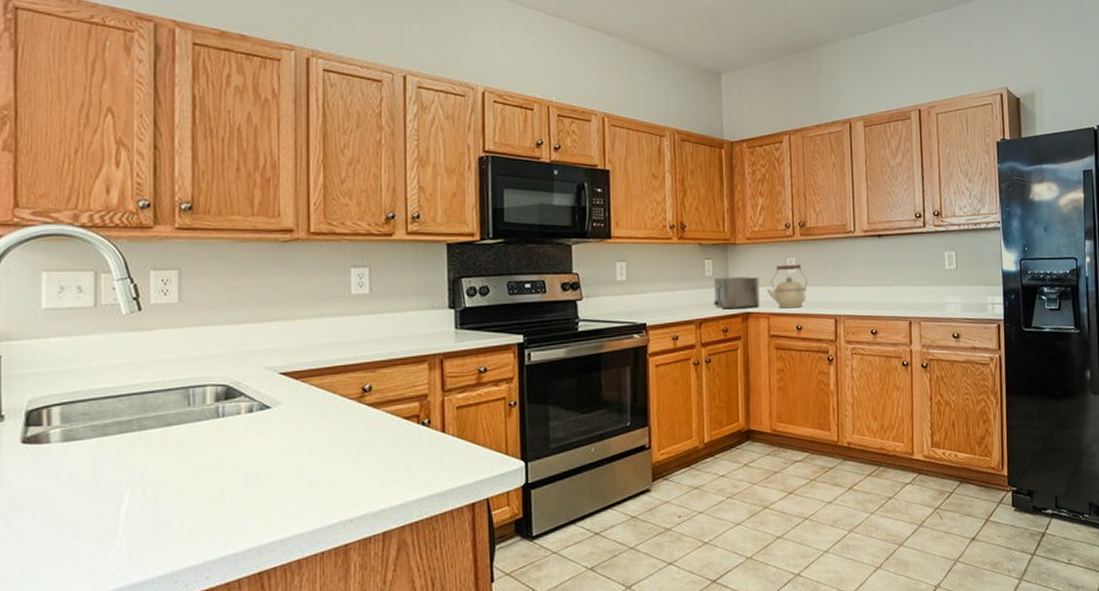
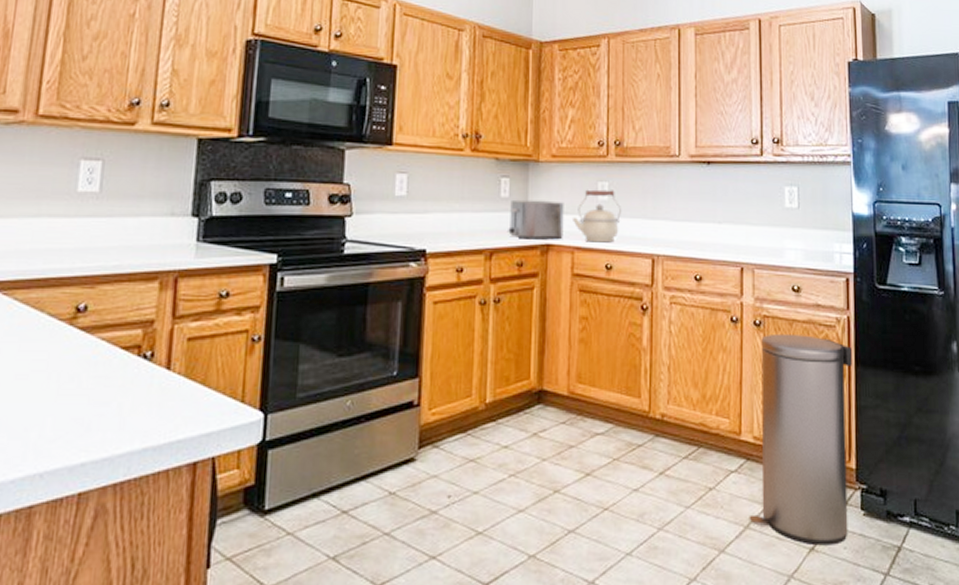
pedal bin: none [922,372,1003,536] -> present [749,333,852,546]

